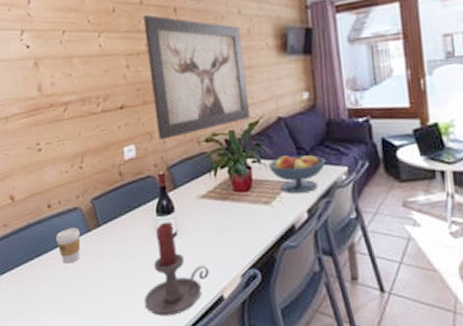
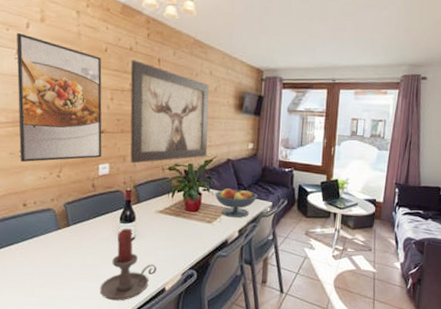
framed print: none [19,10,126,157] -> present [16,32,102,163]
coffee cup: present [56,227,81,264] -> none [28,225,50,254]

